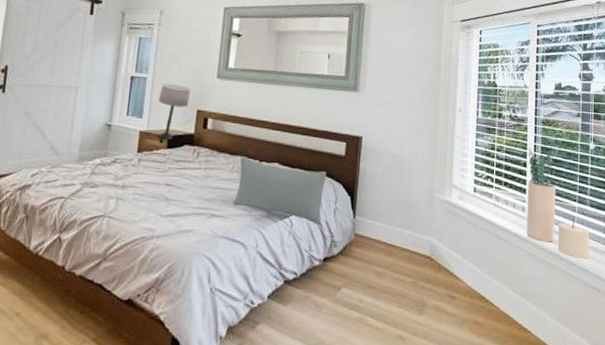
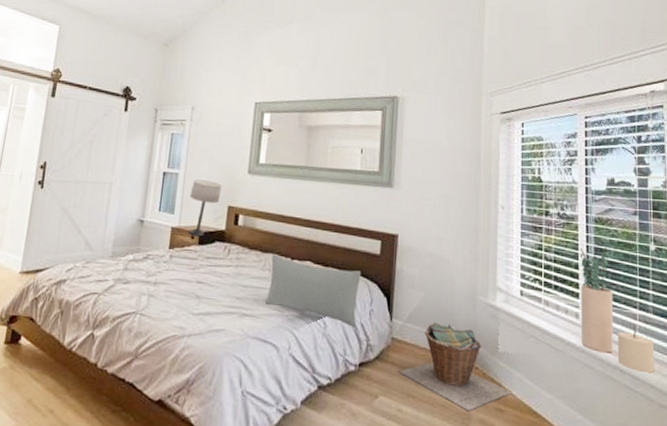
laundry basket: none [360,219,464,299] -> present [399,323,512,412]

